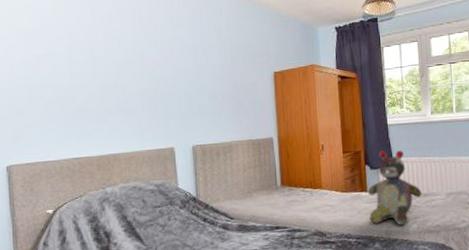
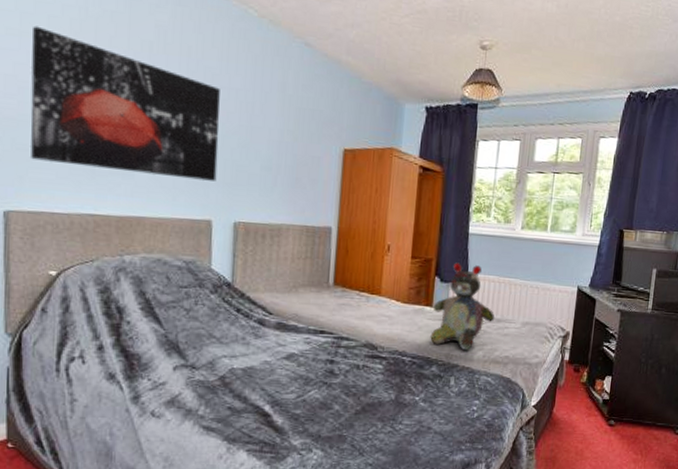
wall art: none [17,15,174,121] -> present [30,26,220,181]

